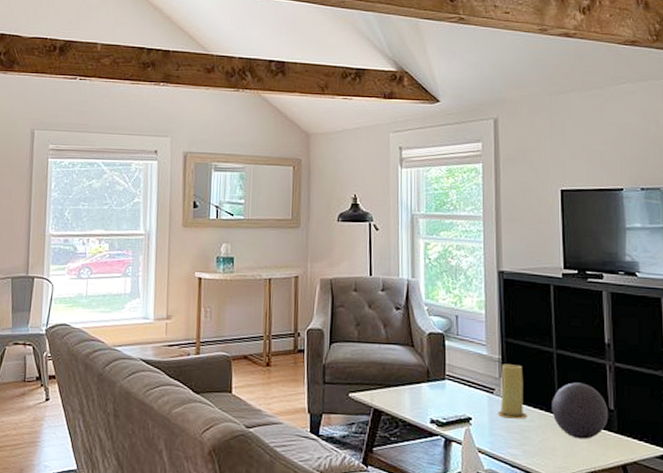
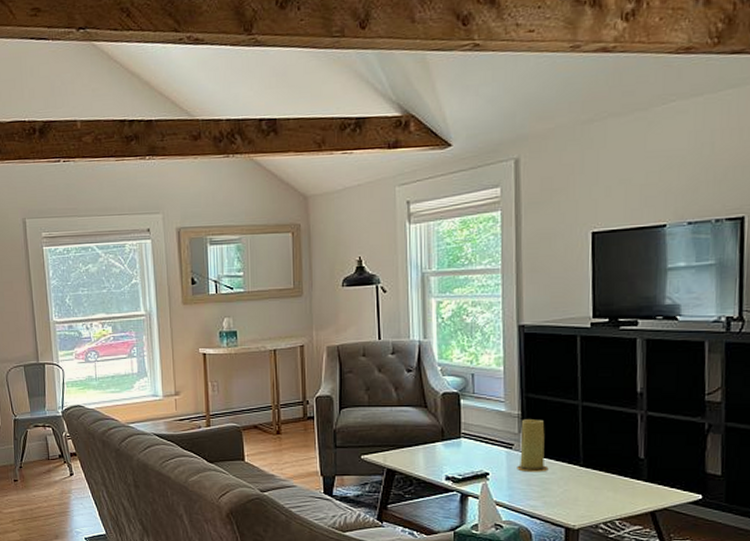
decorative ball: present [552,382,609,439] -> none [575,434,638,489]

